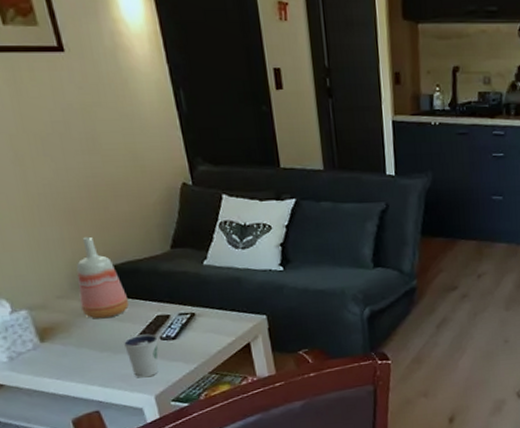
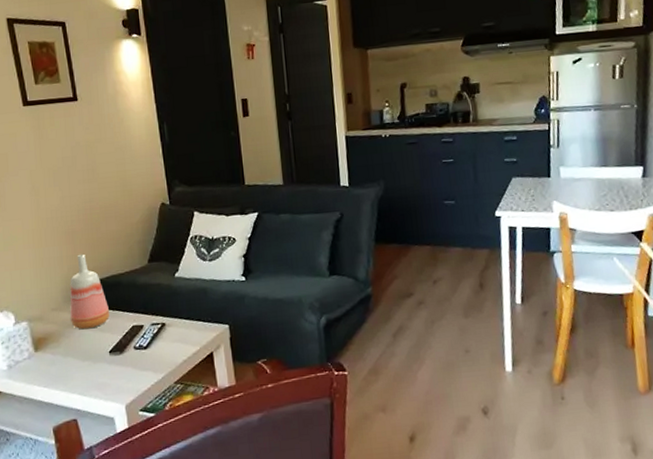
dixie cup: present [123,334,159,378] -> none [102,343,133,387]

